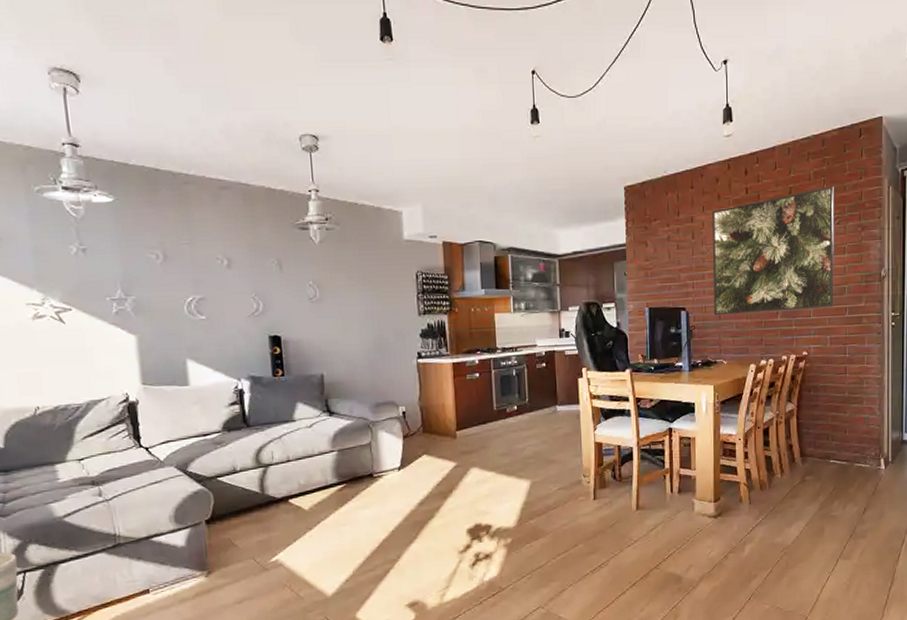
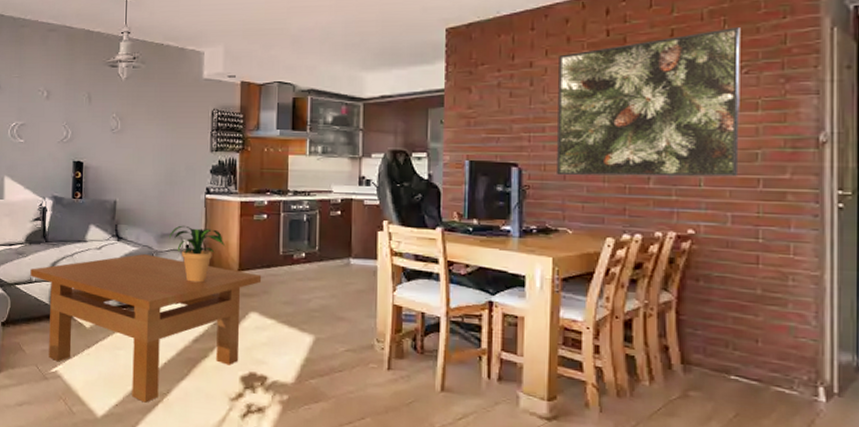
table: none [233,426,479,572] -> present [30,254,262,403]
potted plant: none [384,392,442,448] -> present [169,225,226,283]

